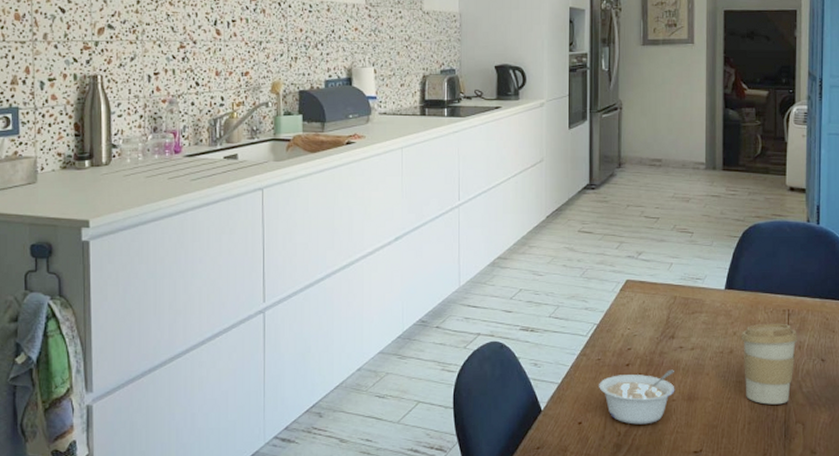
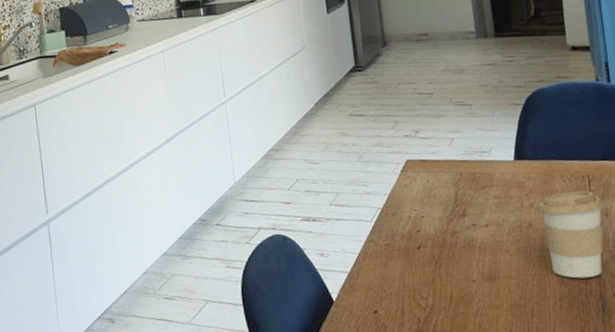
legume: present [599,369,675,425] -> none [390,249,474,310]

